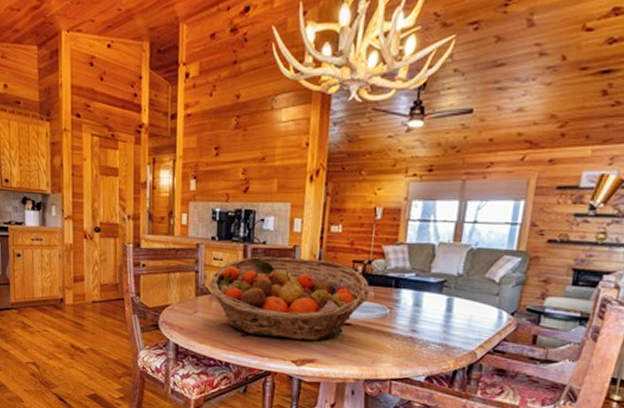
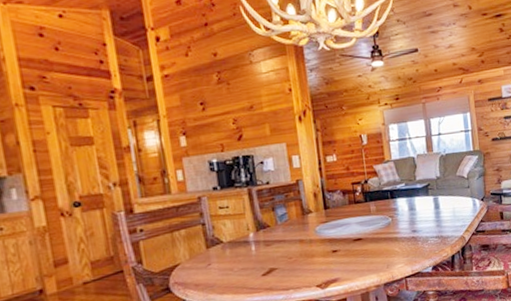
fruit basket: present [208,256,370,341] -> none [218,187,372,273]

